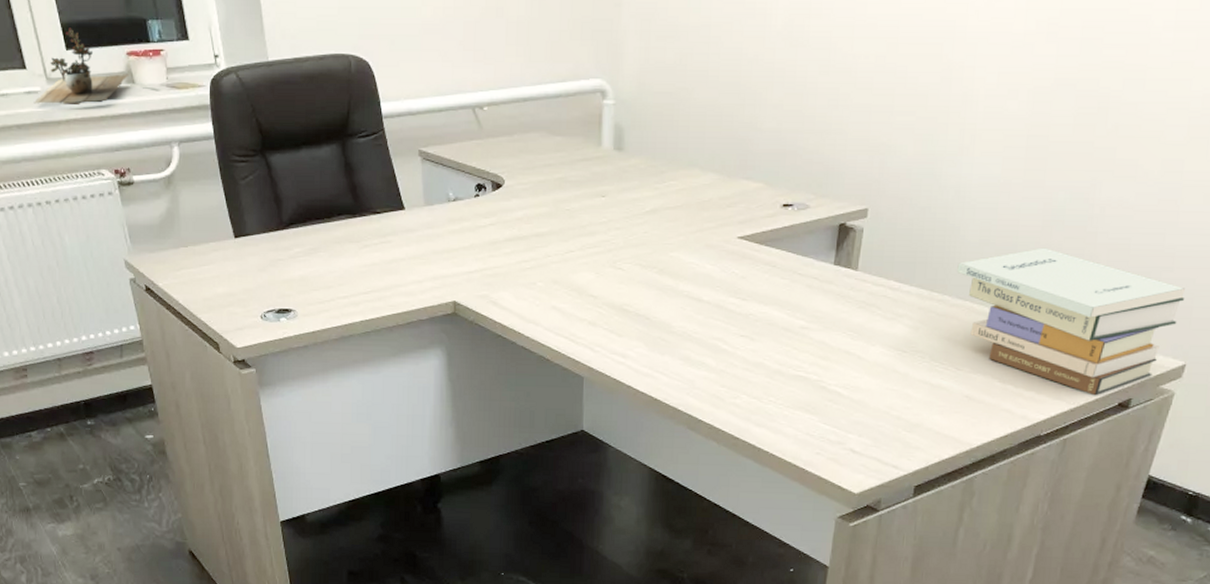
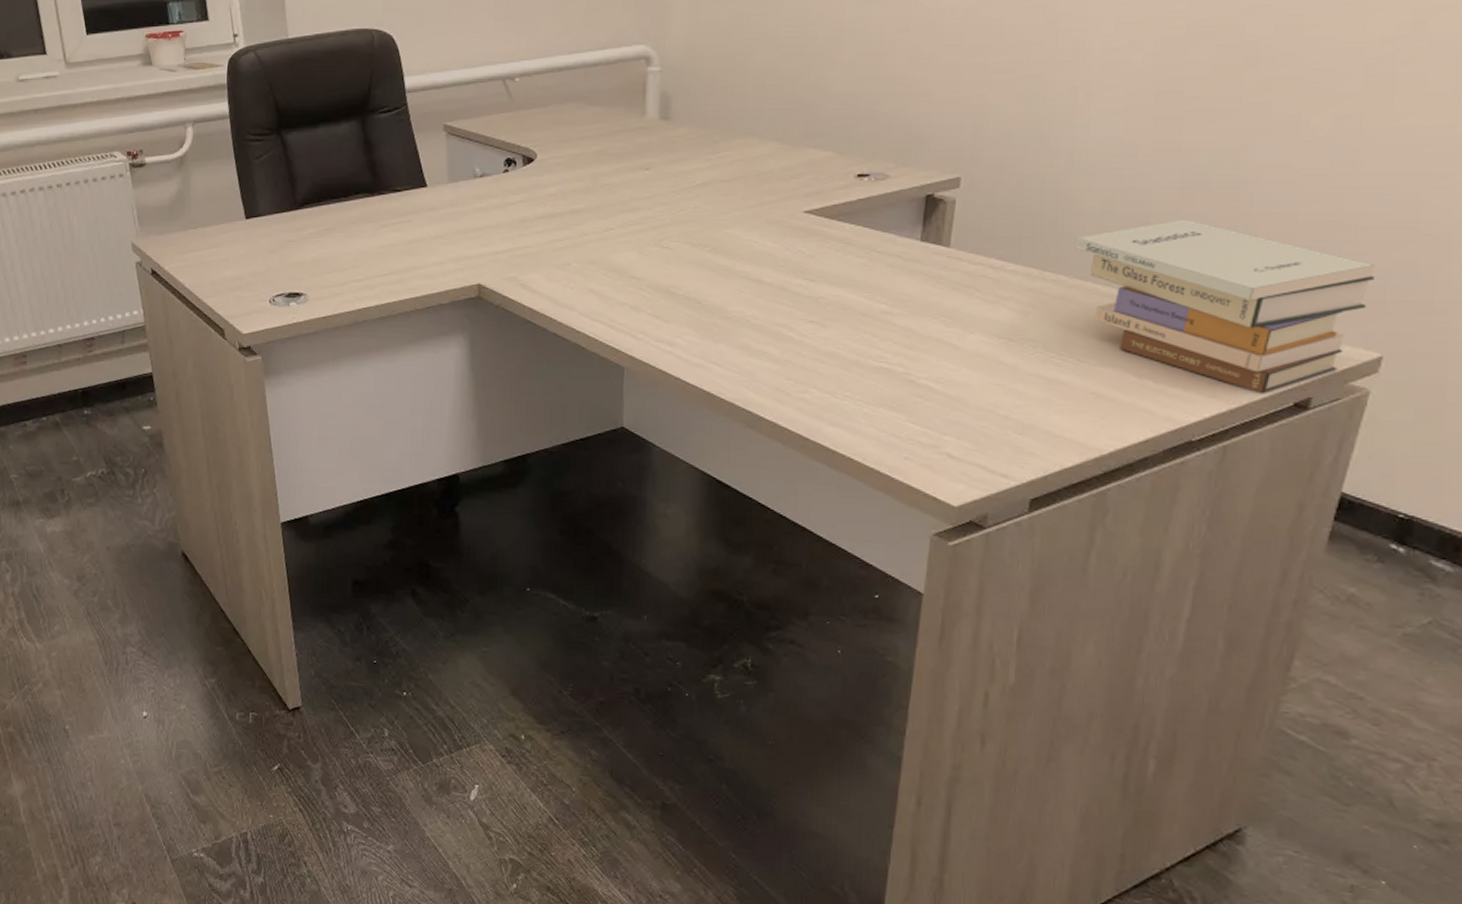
succulent plant: present [33,28,129,104] -> none [51,13,147,88]

